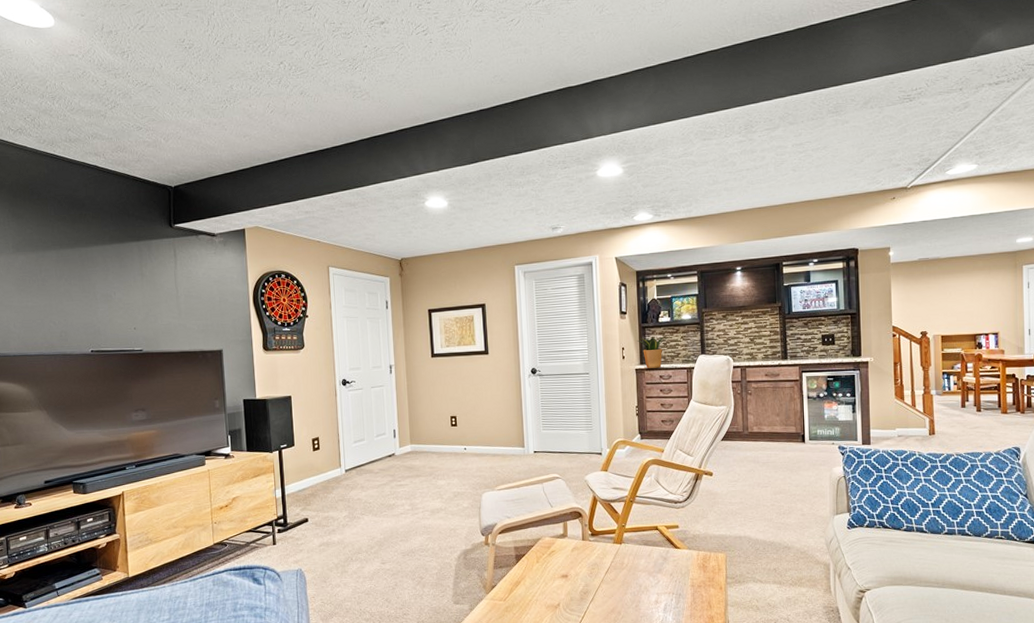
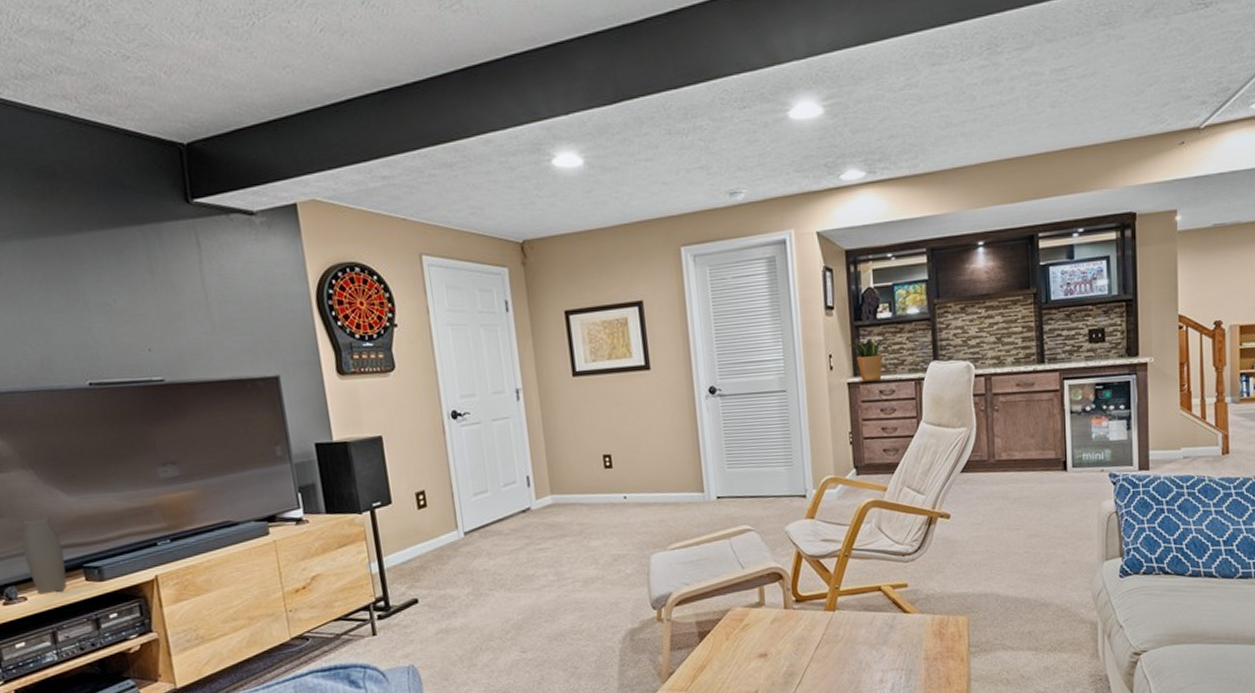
vase: none [33,445,61,502] -> present [22,517,67,595]

